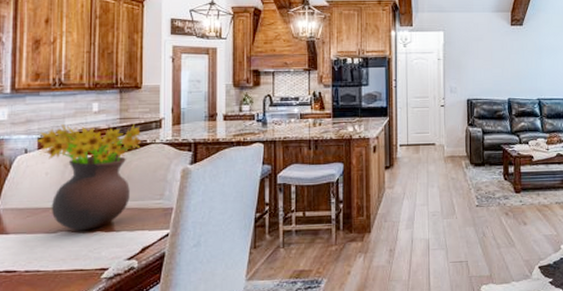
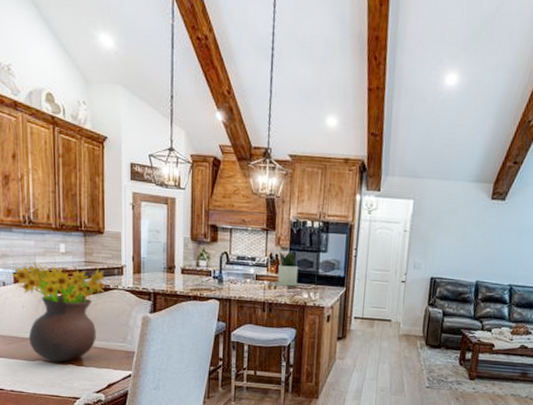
planter: none [320,87,343,122] -> present [275,251,299,287]

